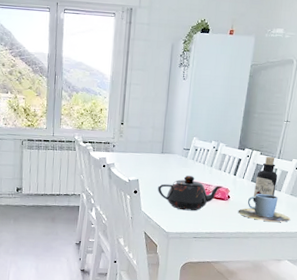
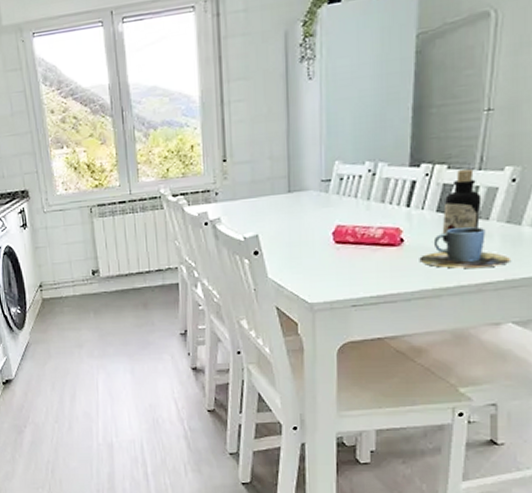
teapot: present [158,175,223,211] -> none [289,217,391,270]

